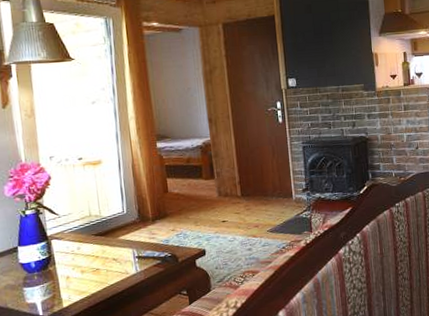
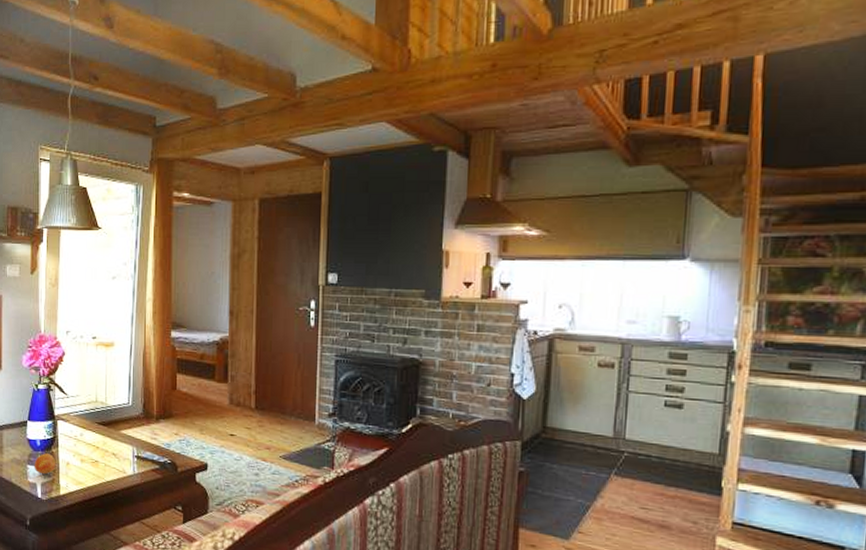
fruit: none [31,272,55,294] -> present [34,453,56,475]

